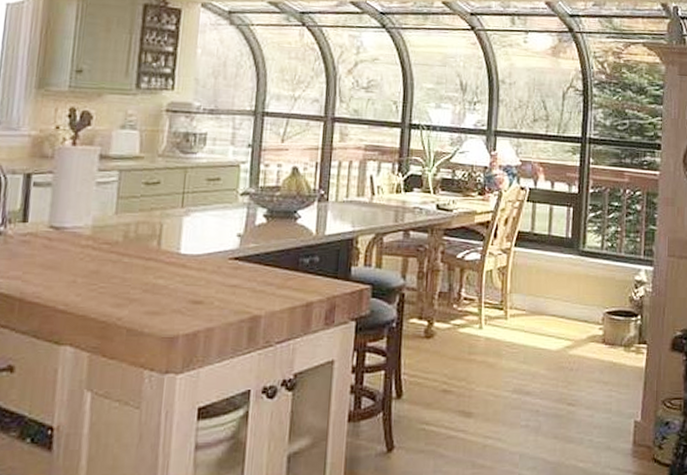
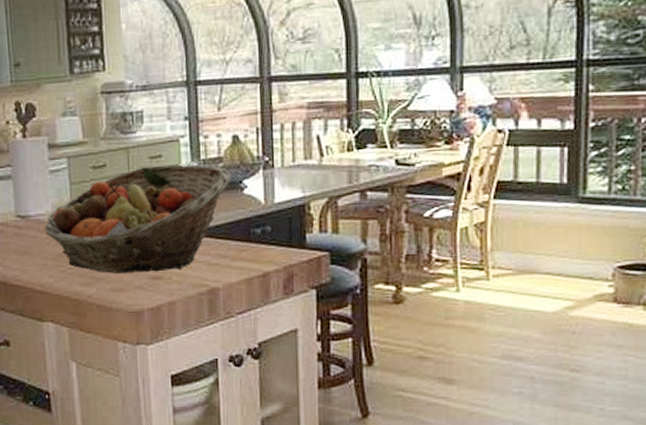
fruit basket: none [80,187,287,296] -> present [44,164,231,273]

